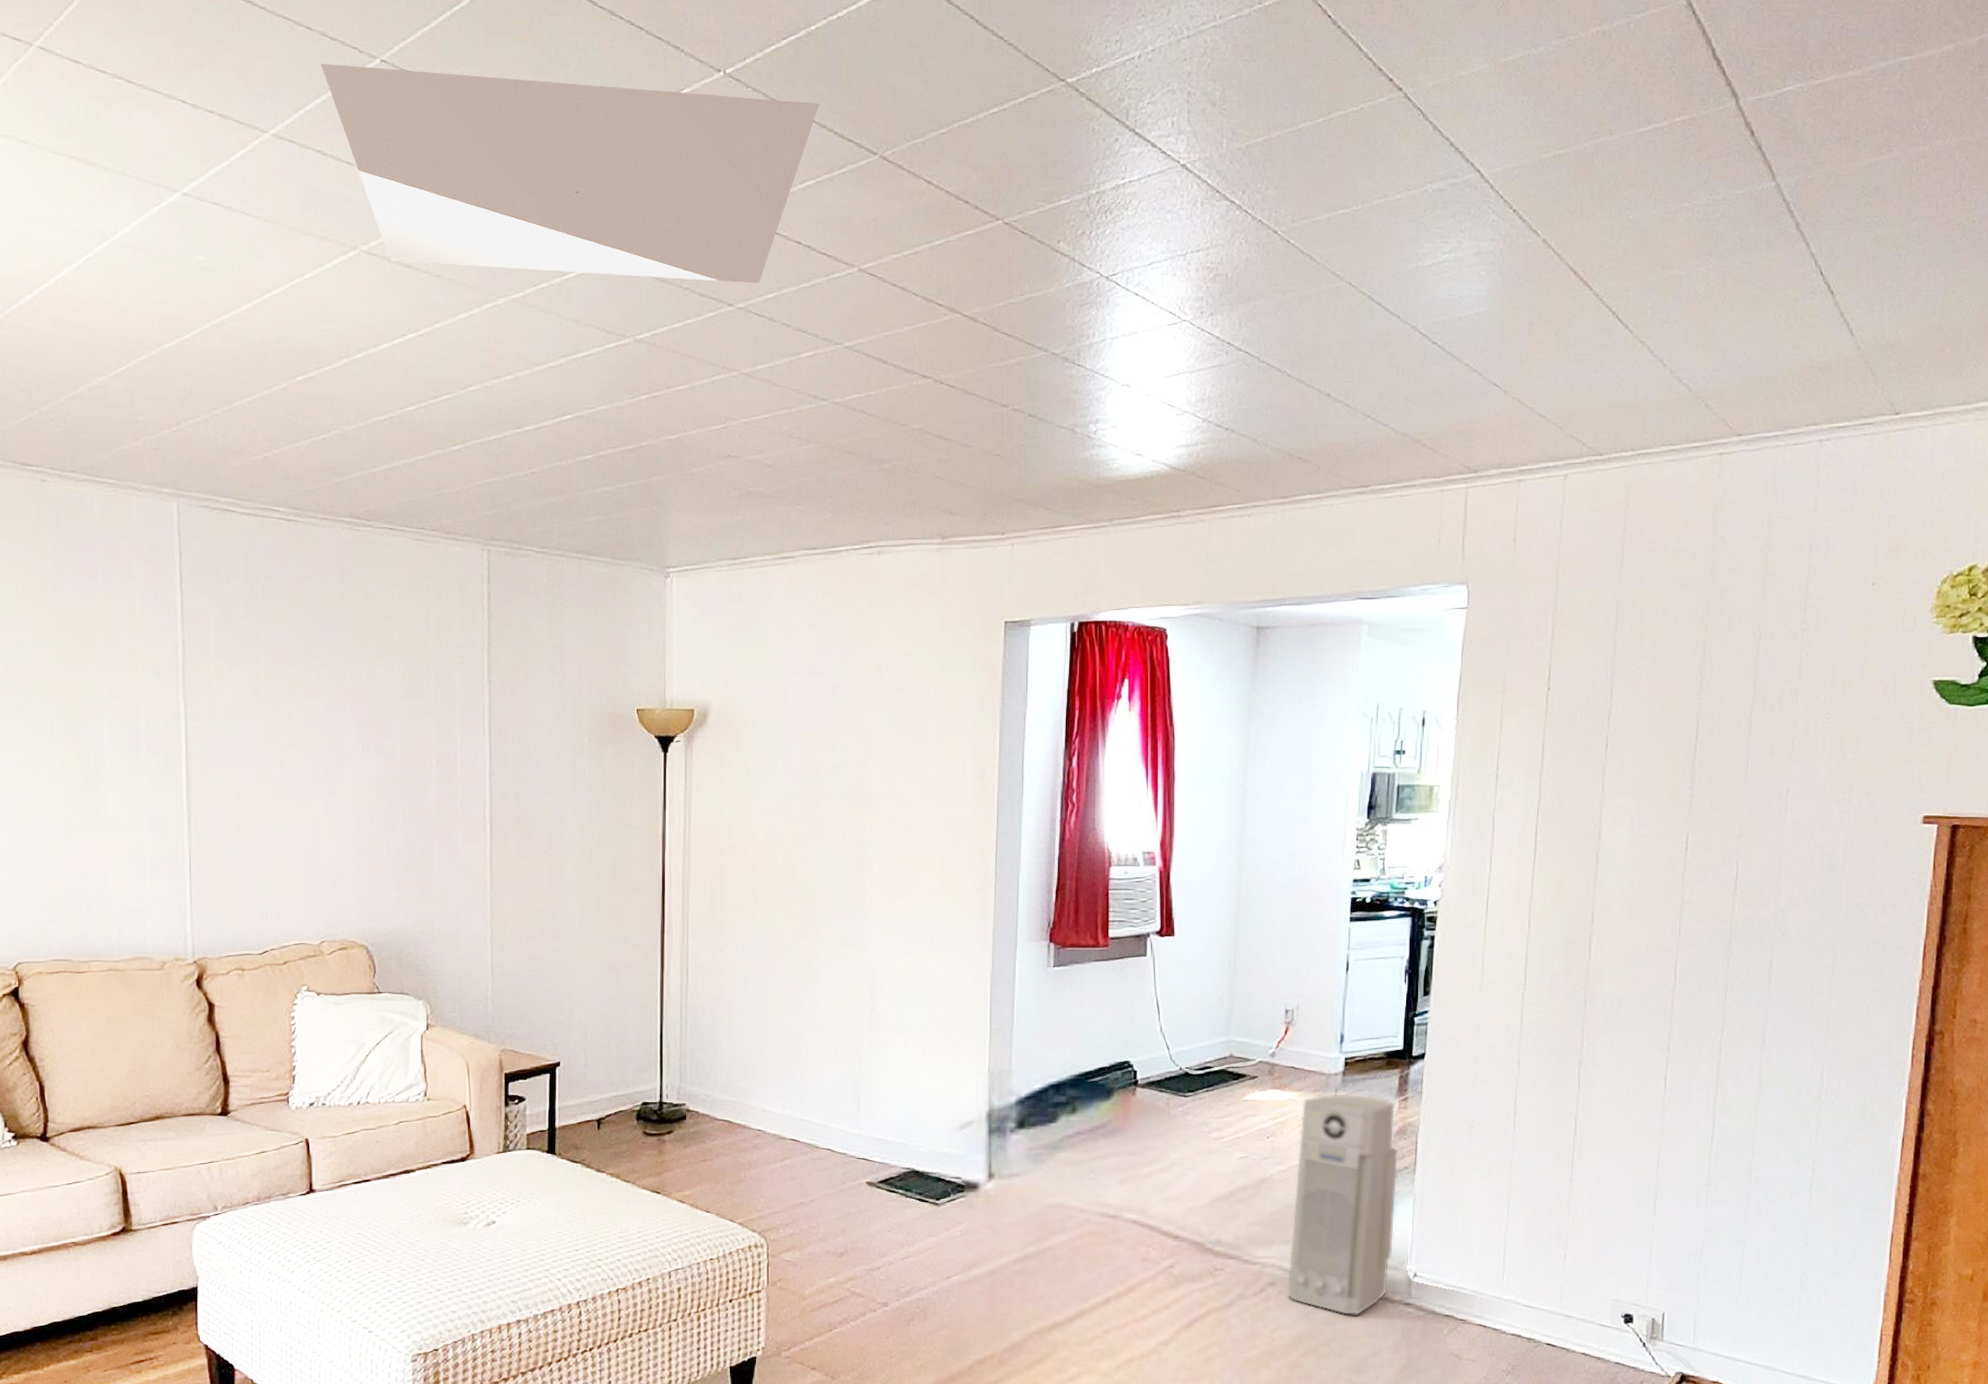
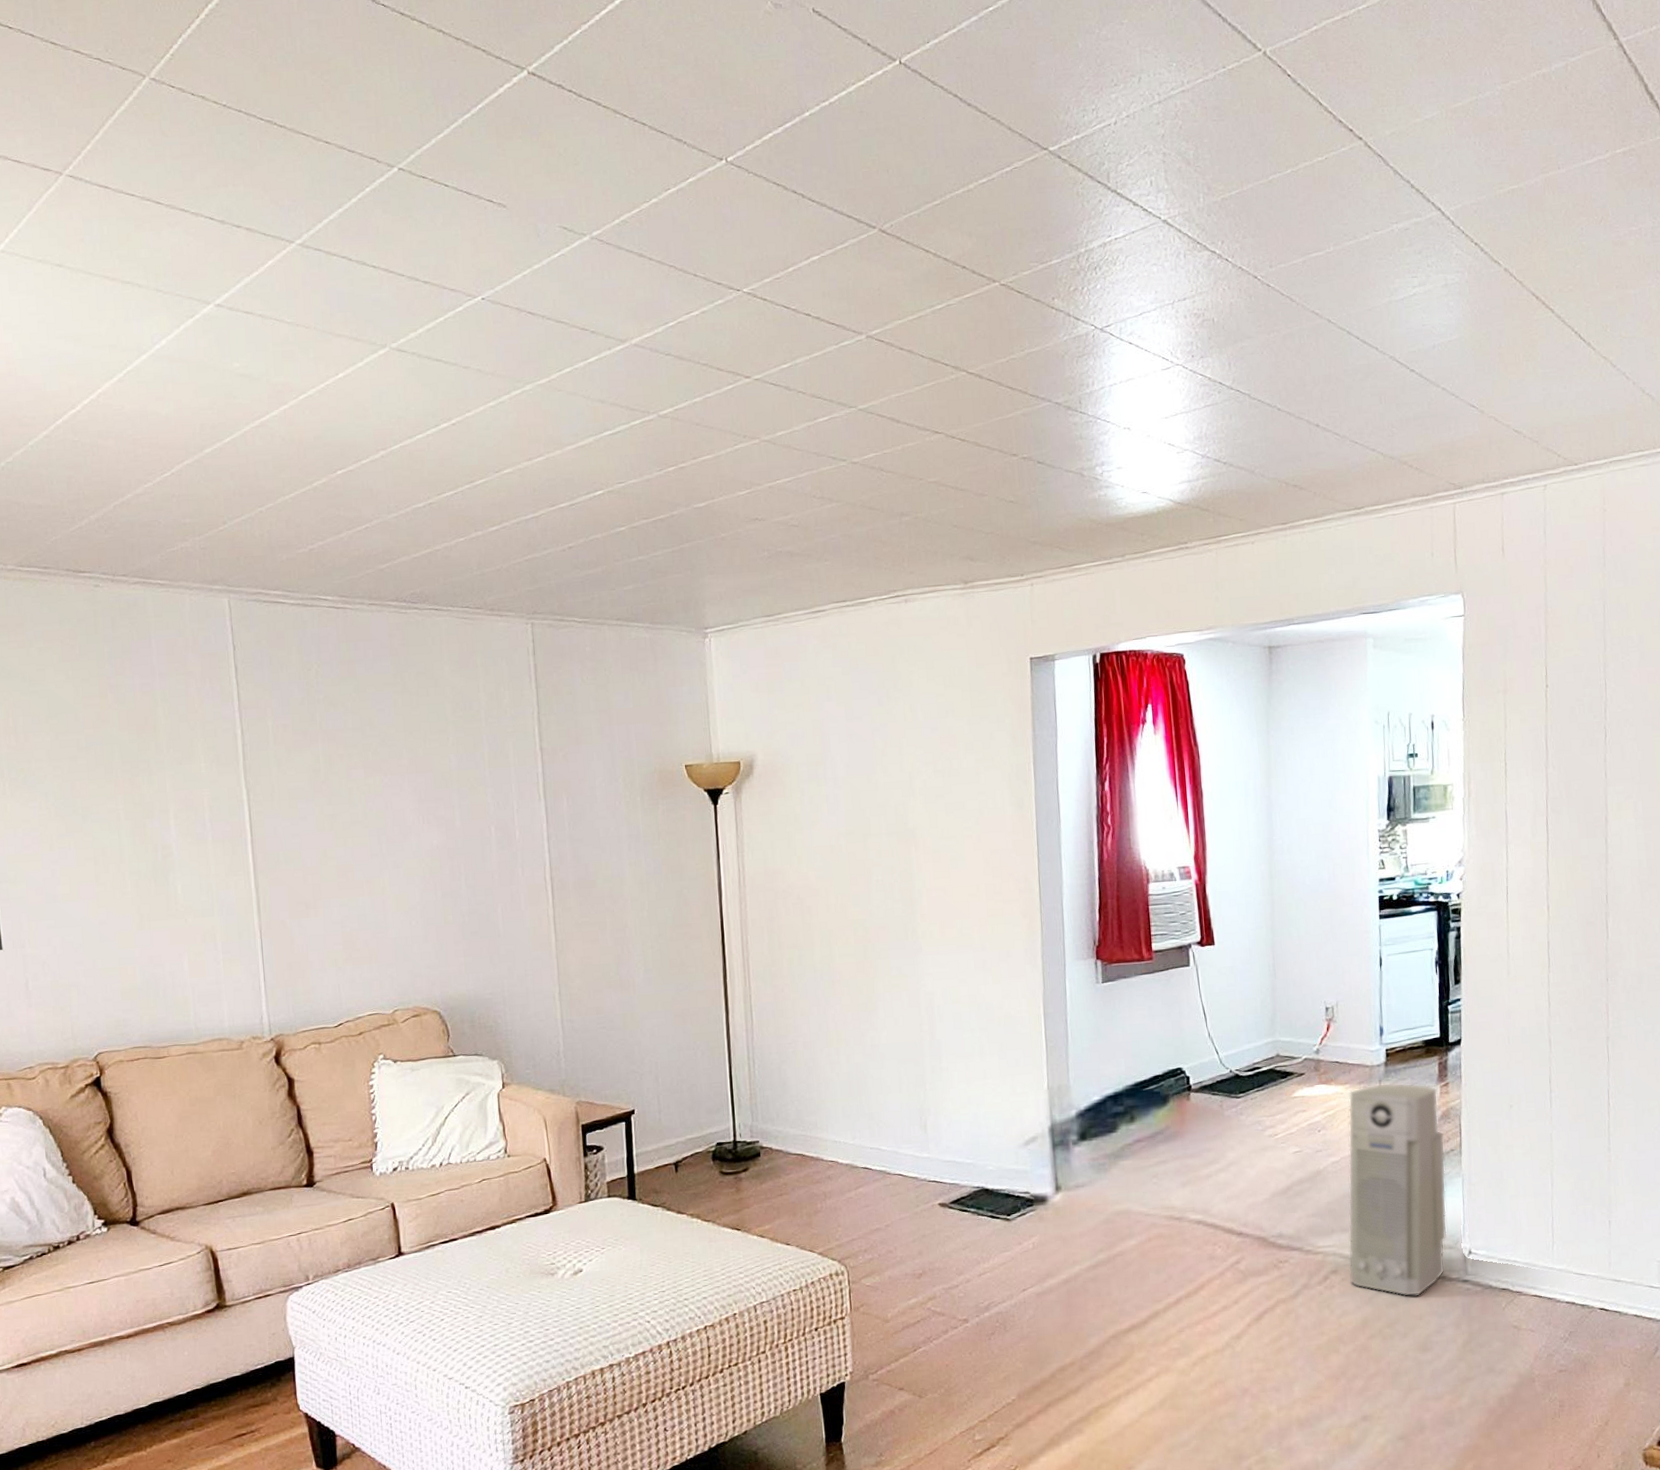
ceiling light: present [321,63,820,284] -> none [341,174,819,357]

